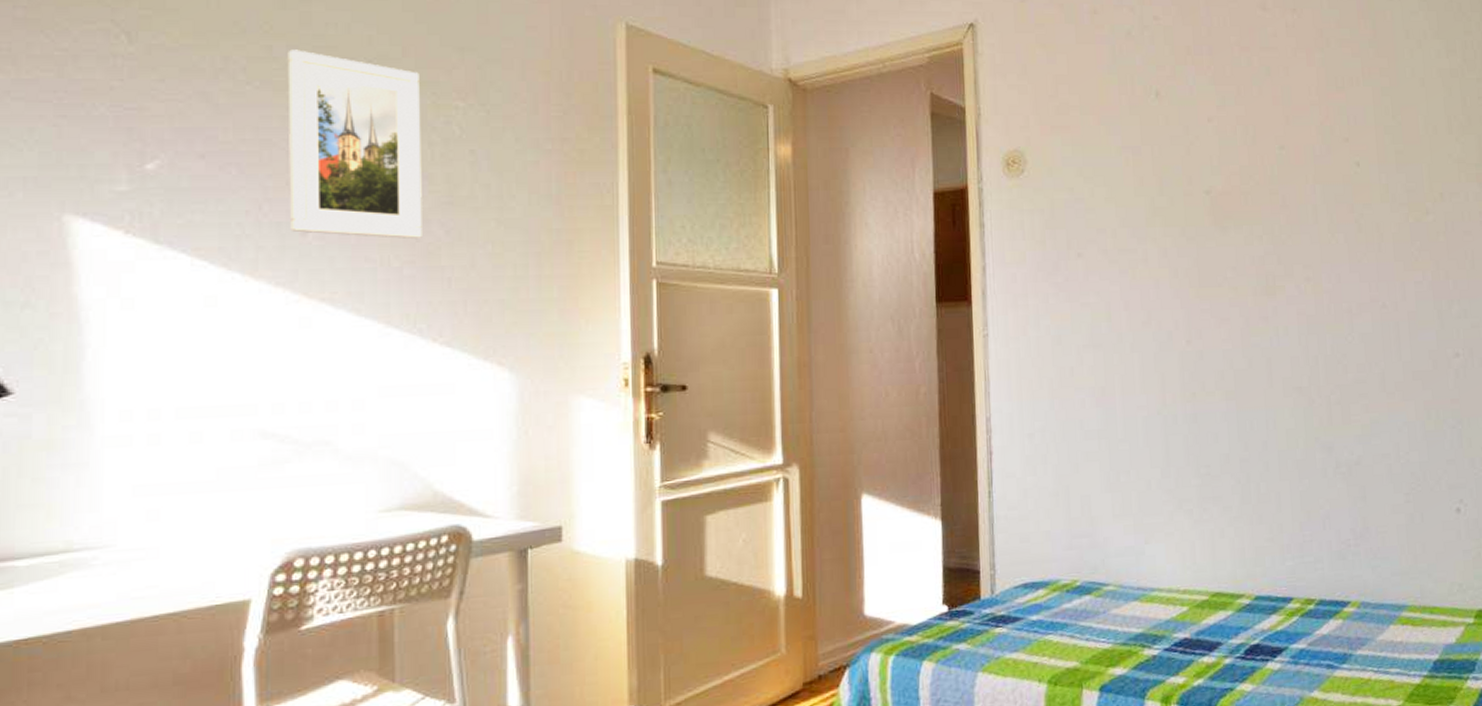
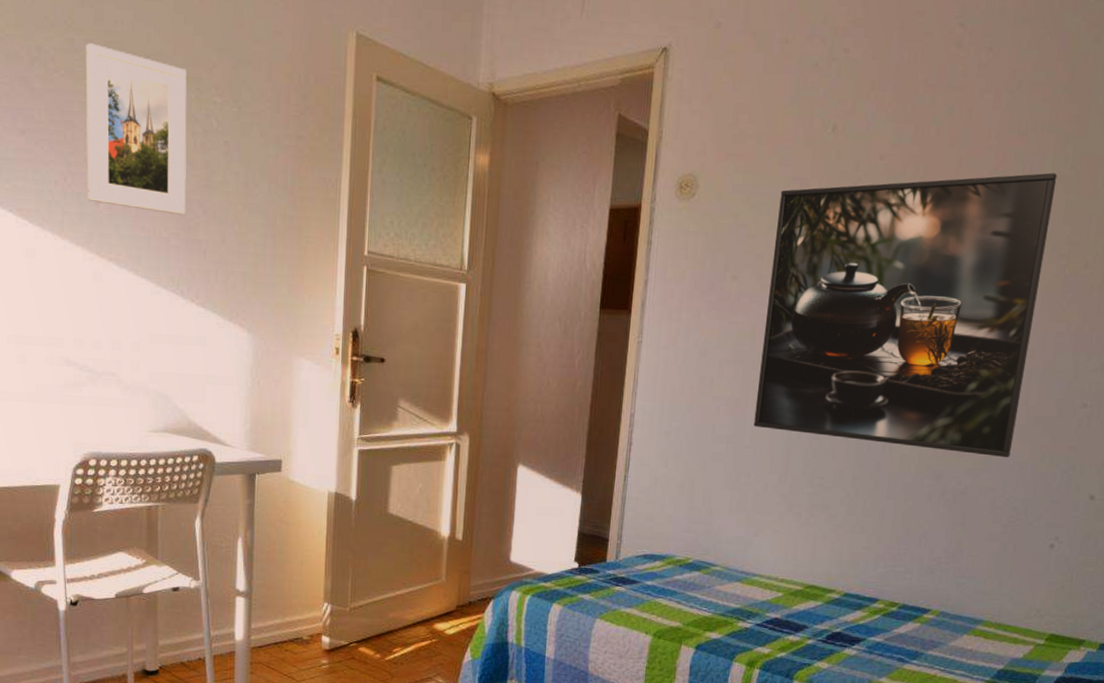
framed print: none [1114,124,1396,420] -> present [753,172,1058,458]

